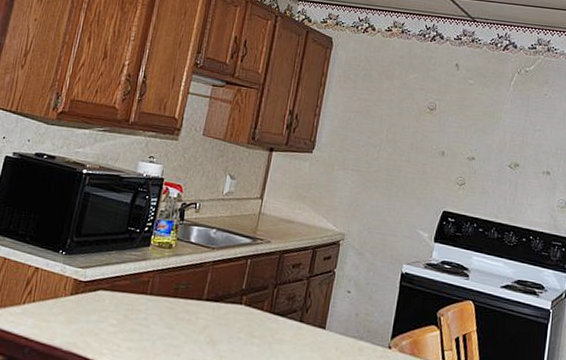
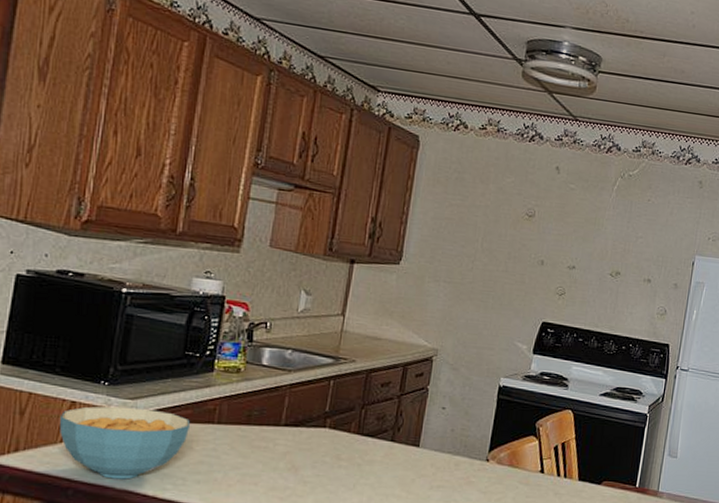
cereal bowl: none [23,273,128,342] -> present [60,406,191,479]

